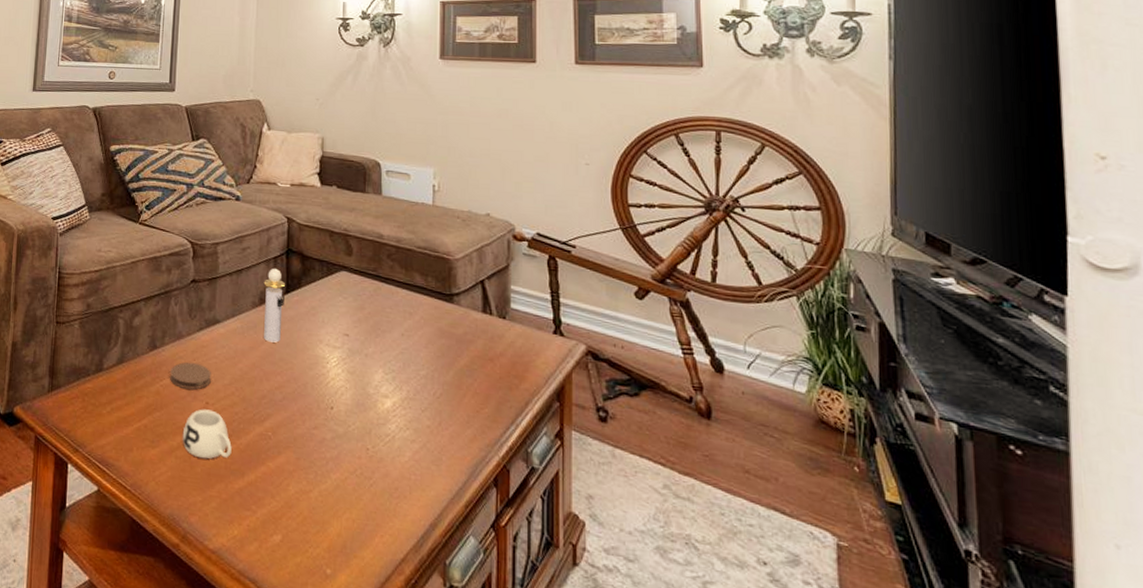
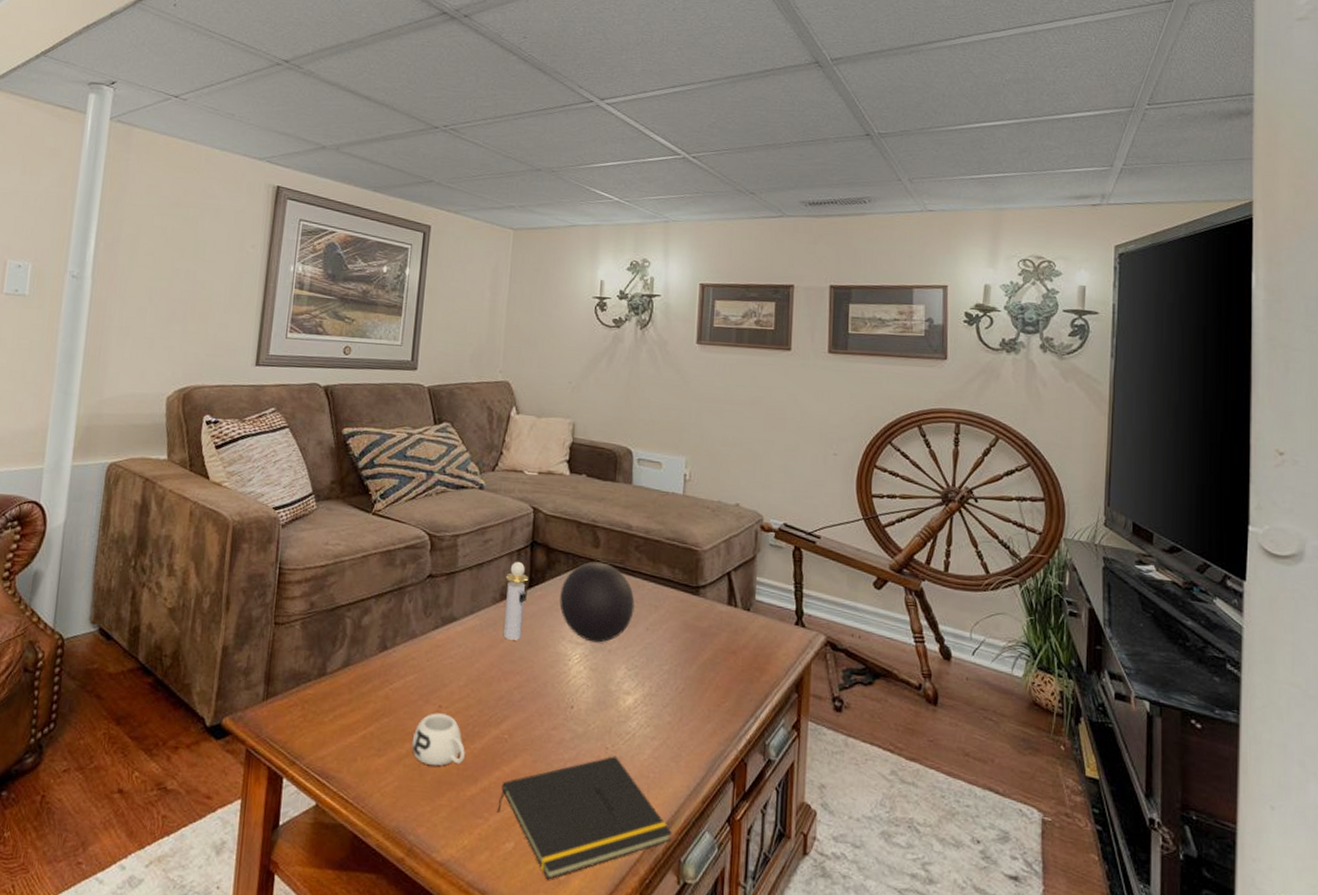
coaster: present [170,362,211,390] -> none [400,663,446,693]
notepad: none [264,456,436,574] -> present [497,756,672,880]
decorative ball: none [316,269,389,347] -> present [559,561,635,643]

